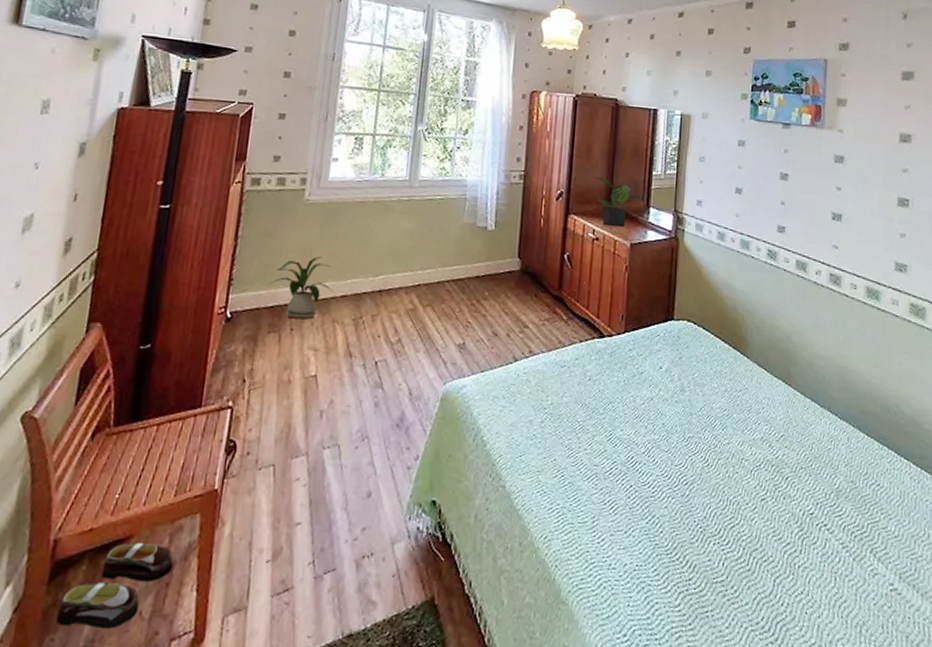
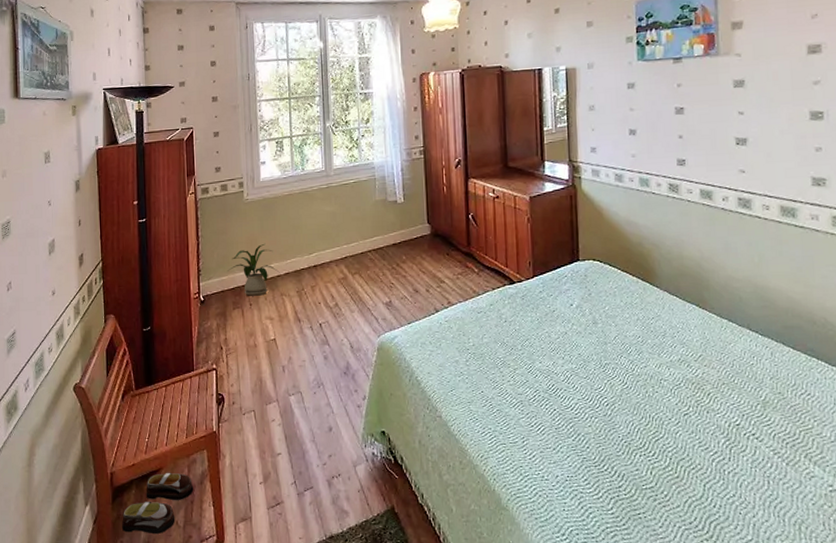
potted plant: present [595,177,642,228] -> none [489,141,536,185]

